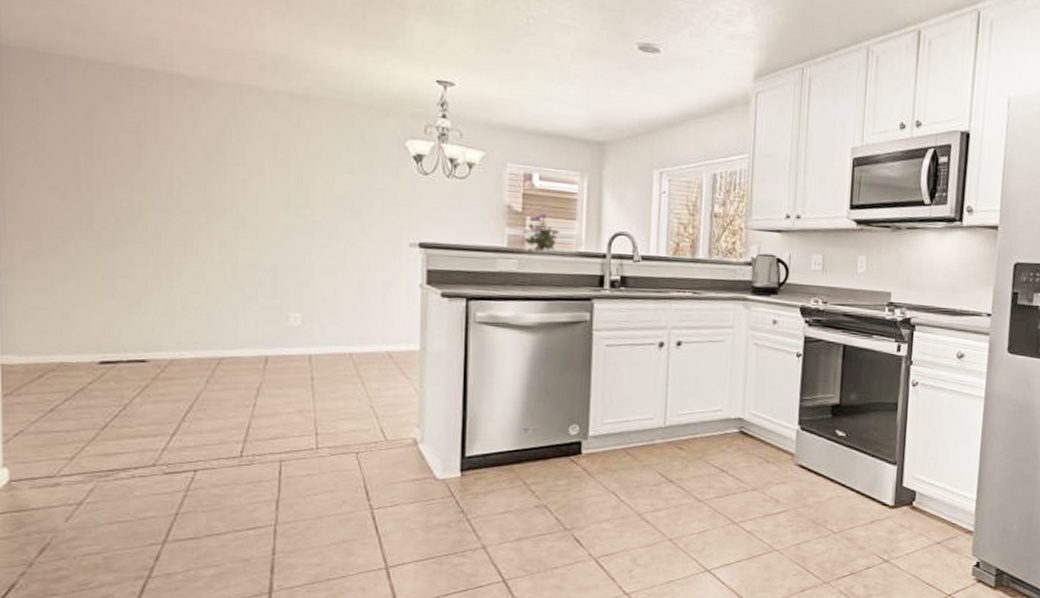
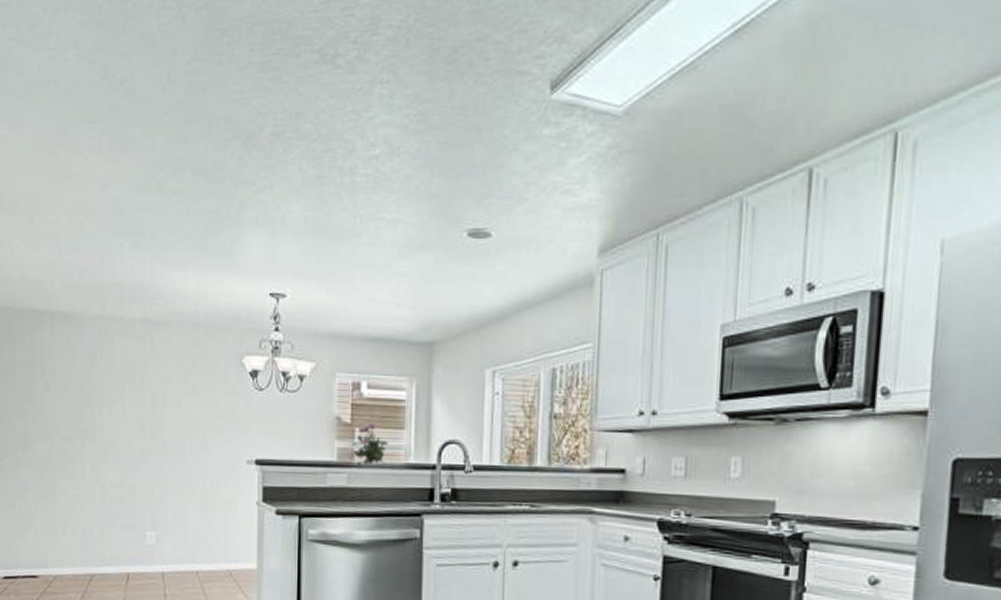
kettle: present [750,253,790,296] -> none [596,458,644,508]

